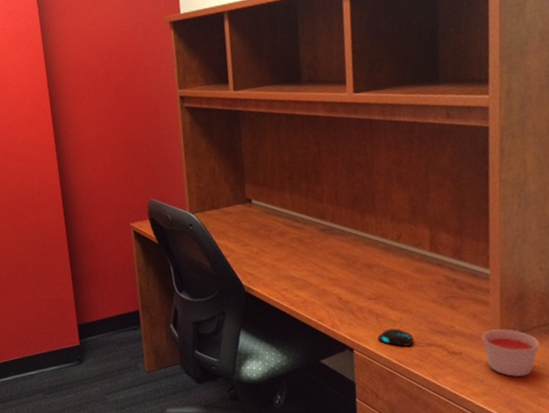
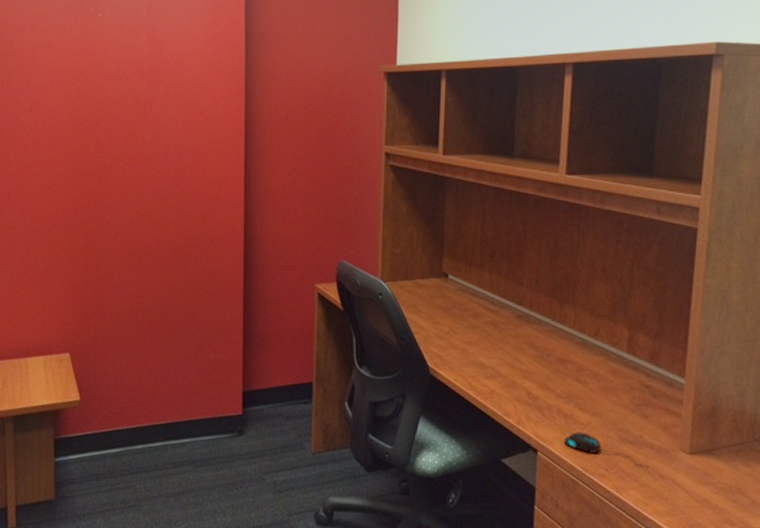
candle: present [482,329,540,377] -> none [671,444,728,498]

